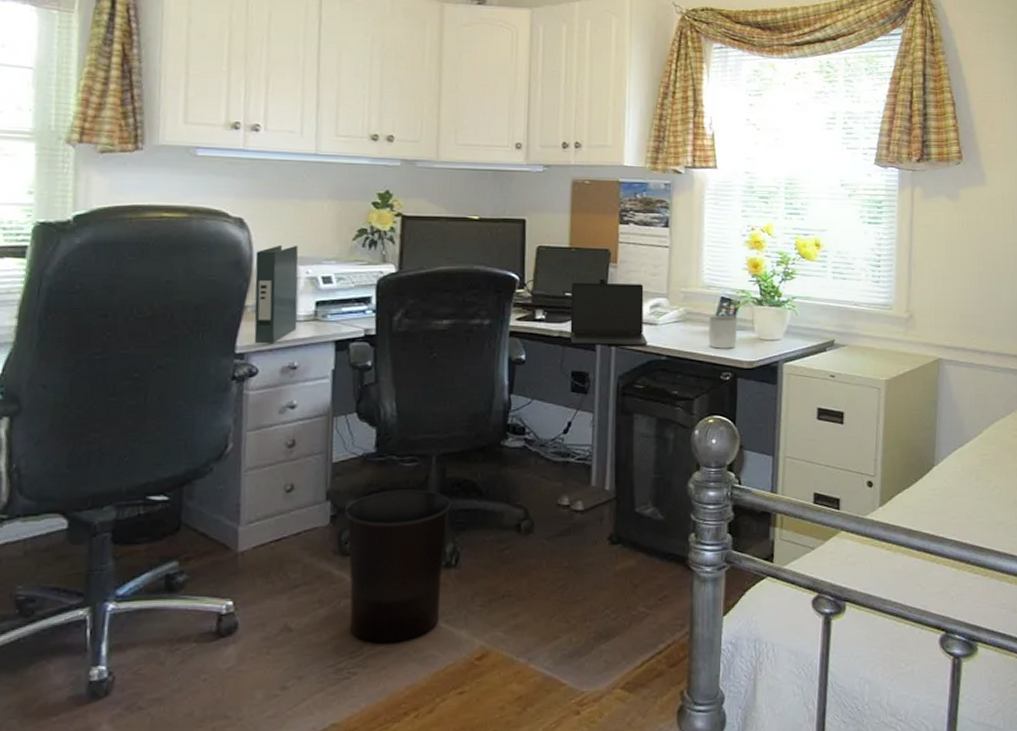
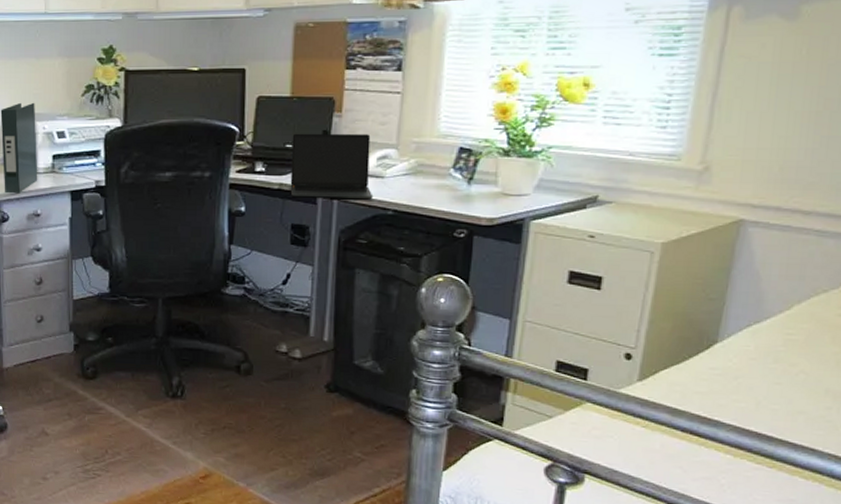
waste bin: present [345,489,451,644] -> none [86,327,176,455]
mug: present [709,315,738,349] -> none [442,167,479,204]

